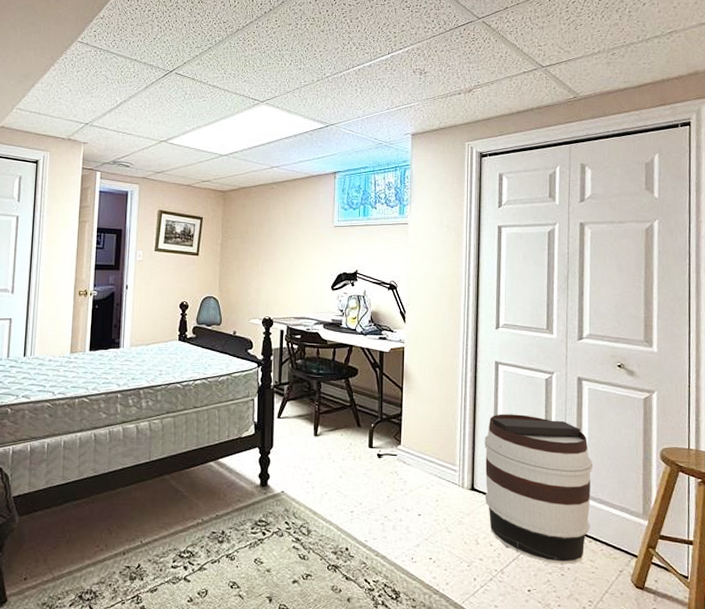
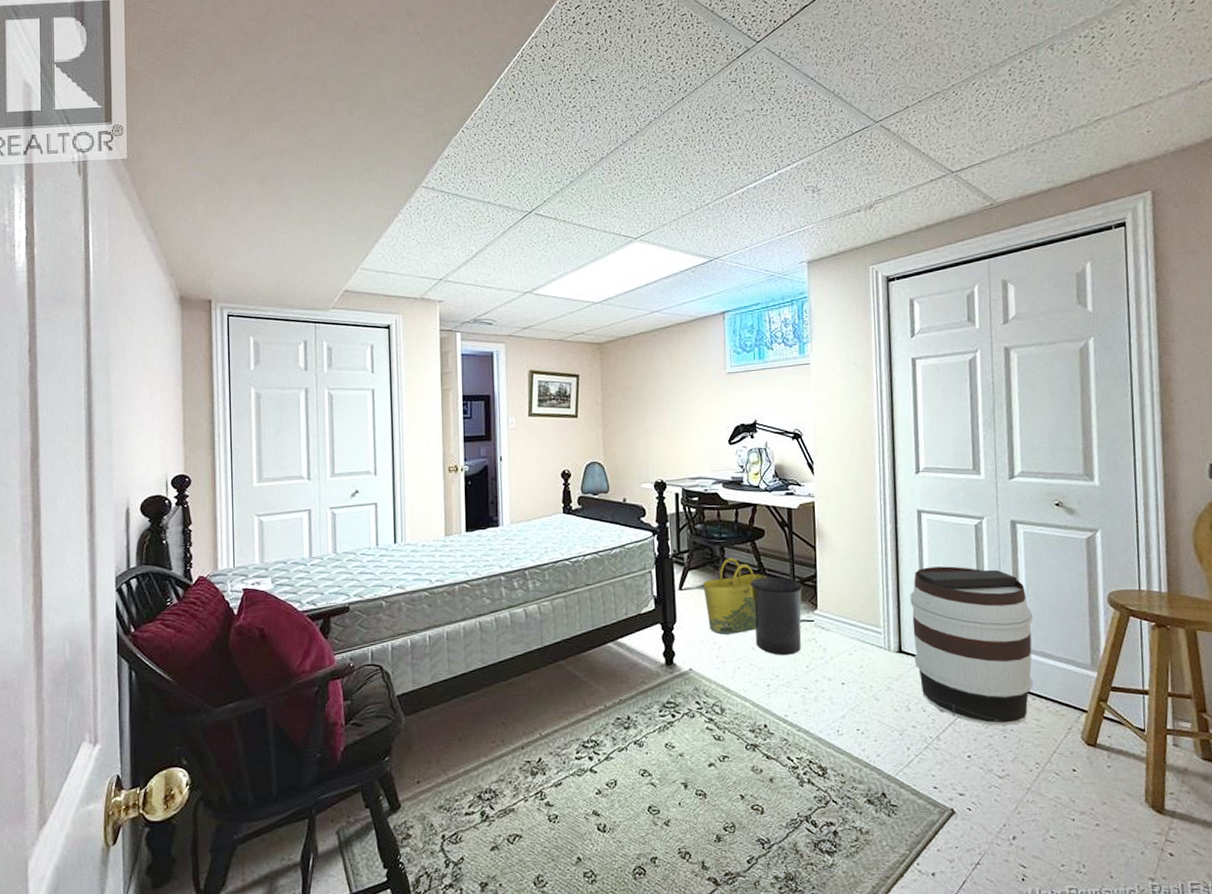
tote bag: none [299,392,358,462] -> present [703,558,768,635]
waste bin: none [342,412,389,485] -> present [751,576,803,655]

